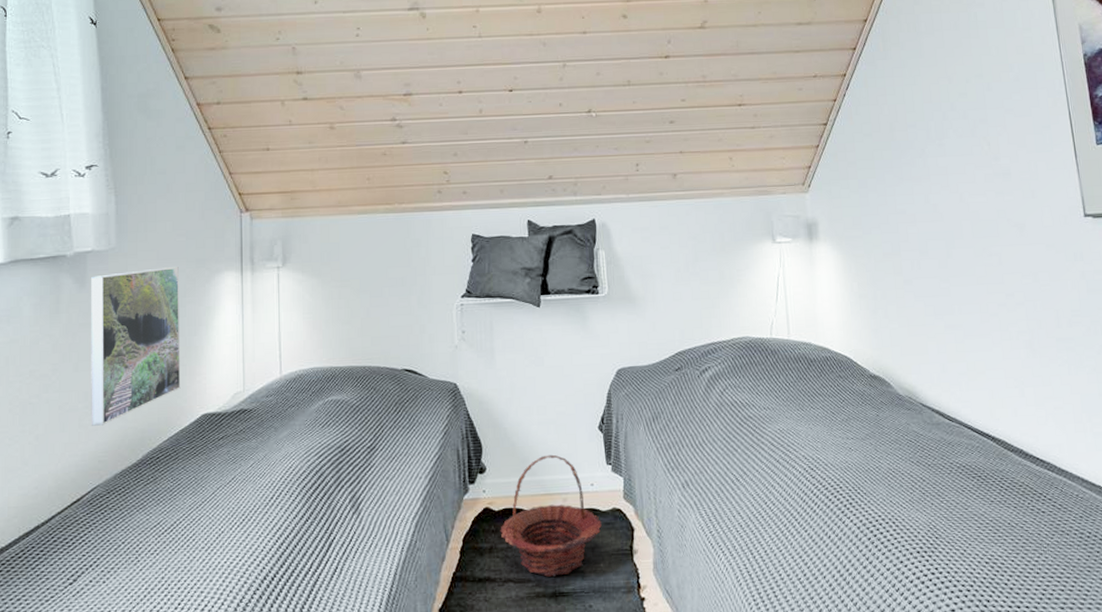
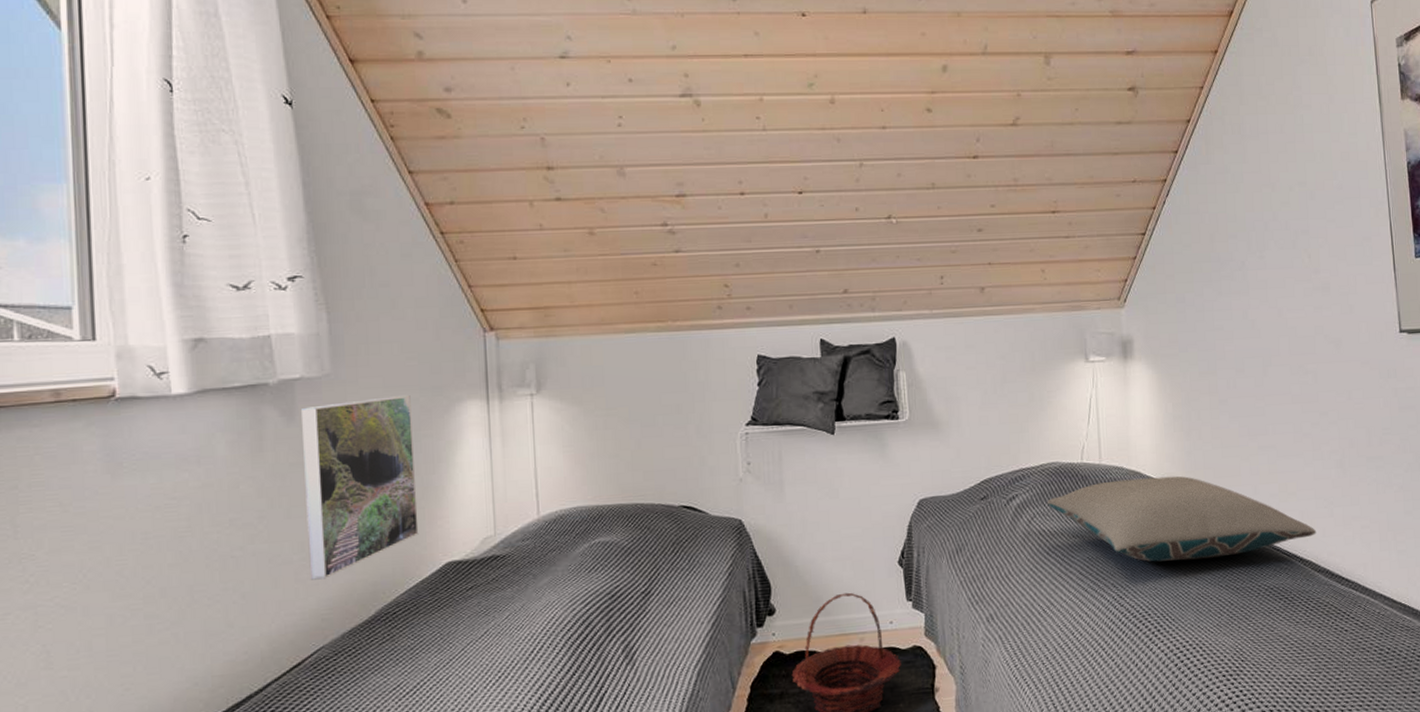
pillow: none [739,352,1008,436] -> present [1048,476,1317,562]

